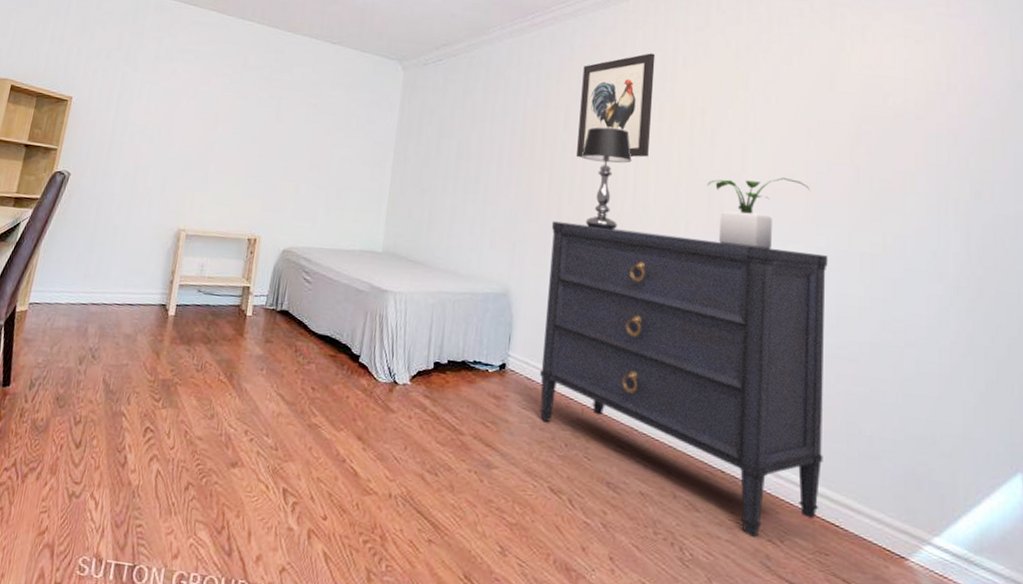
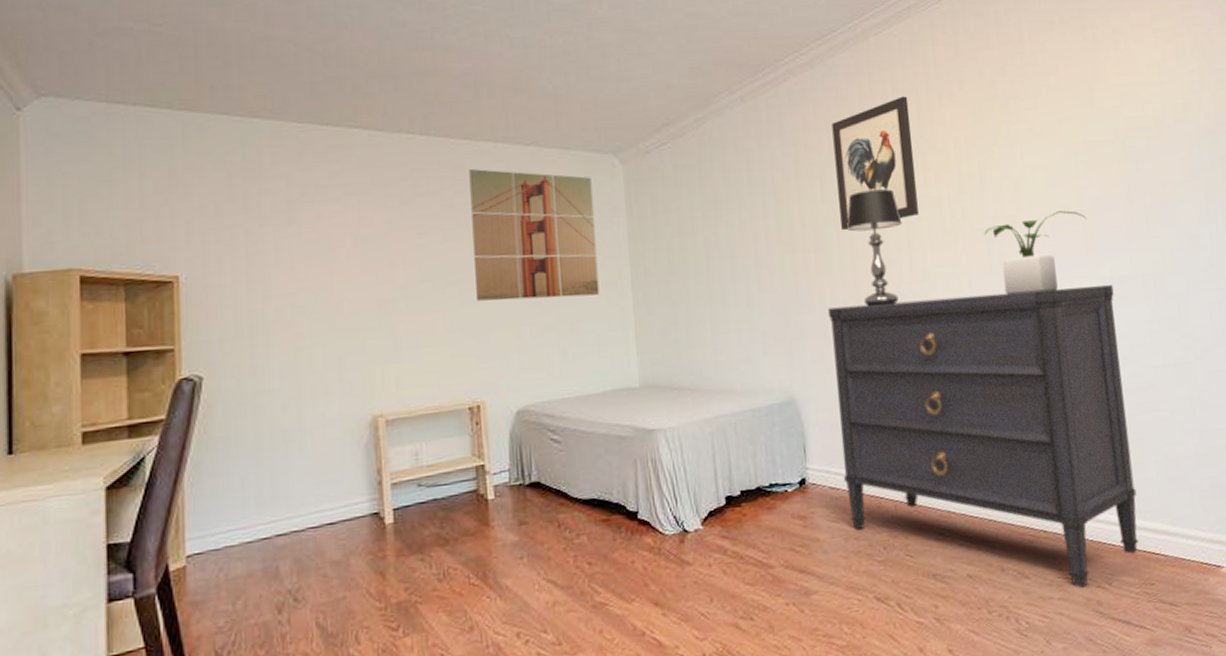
wall art: none [272,55,377,171] -> present [469,169,600,301]

